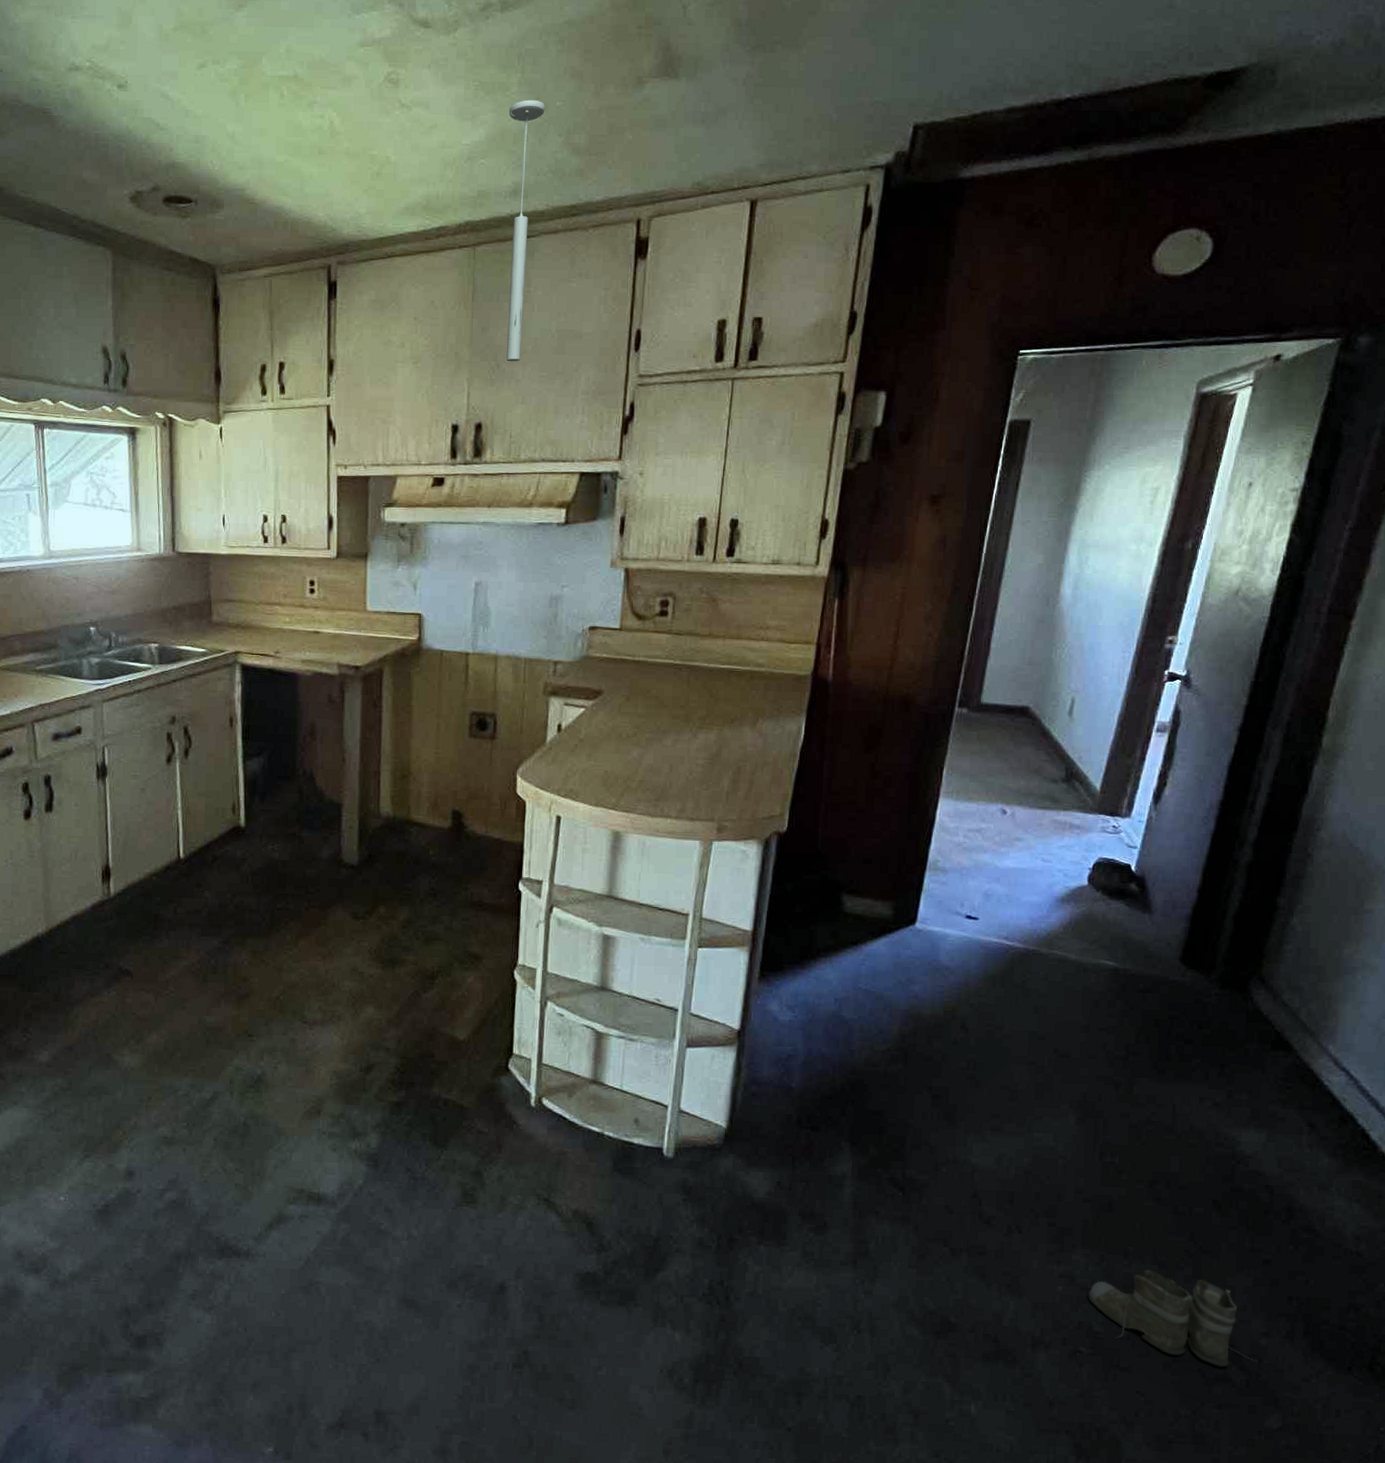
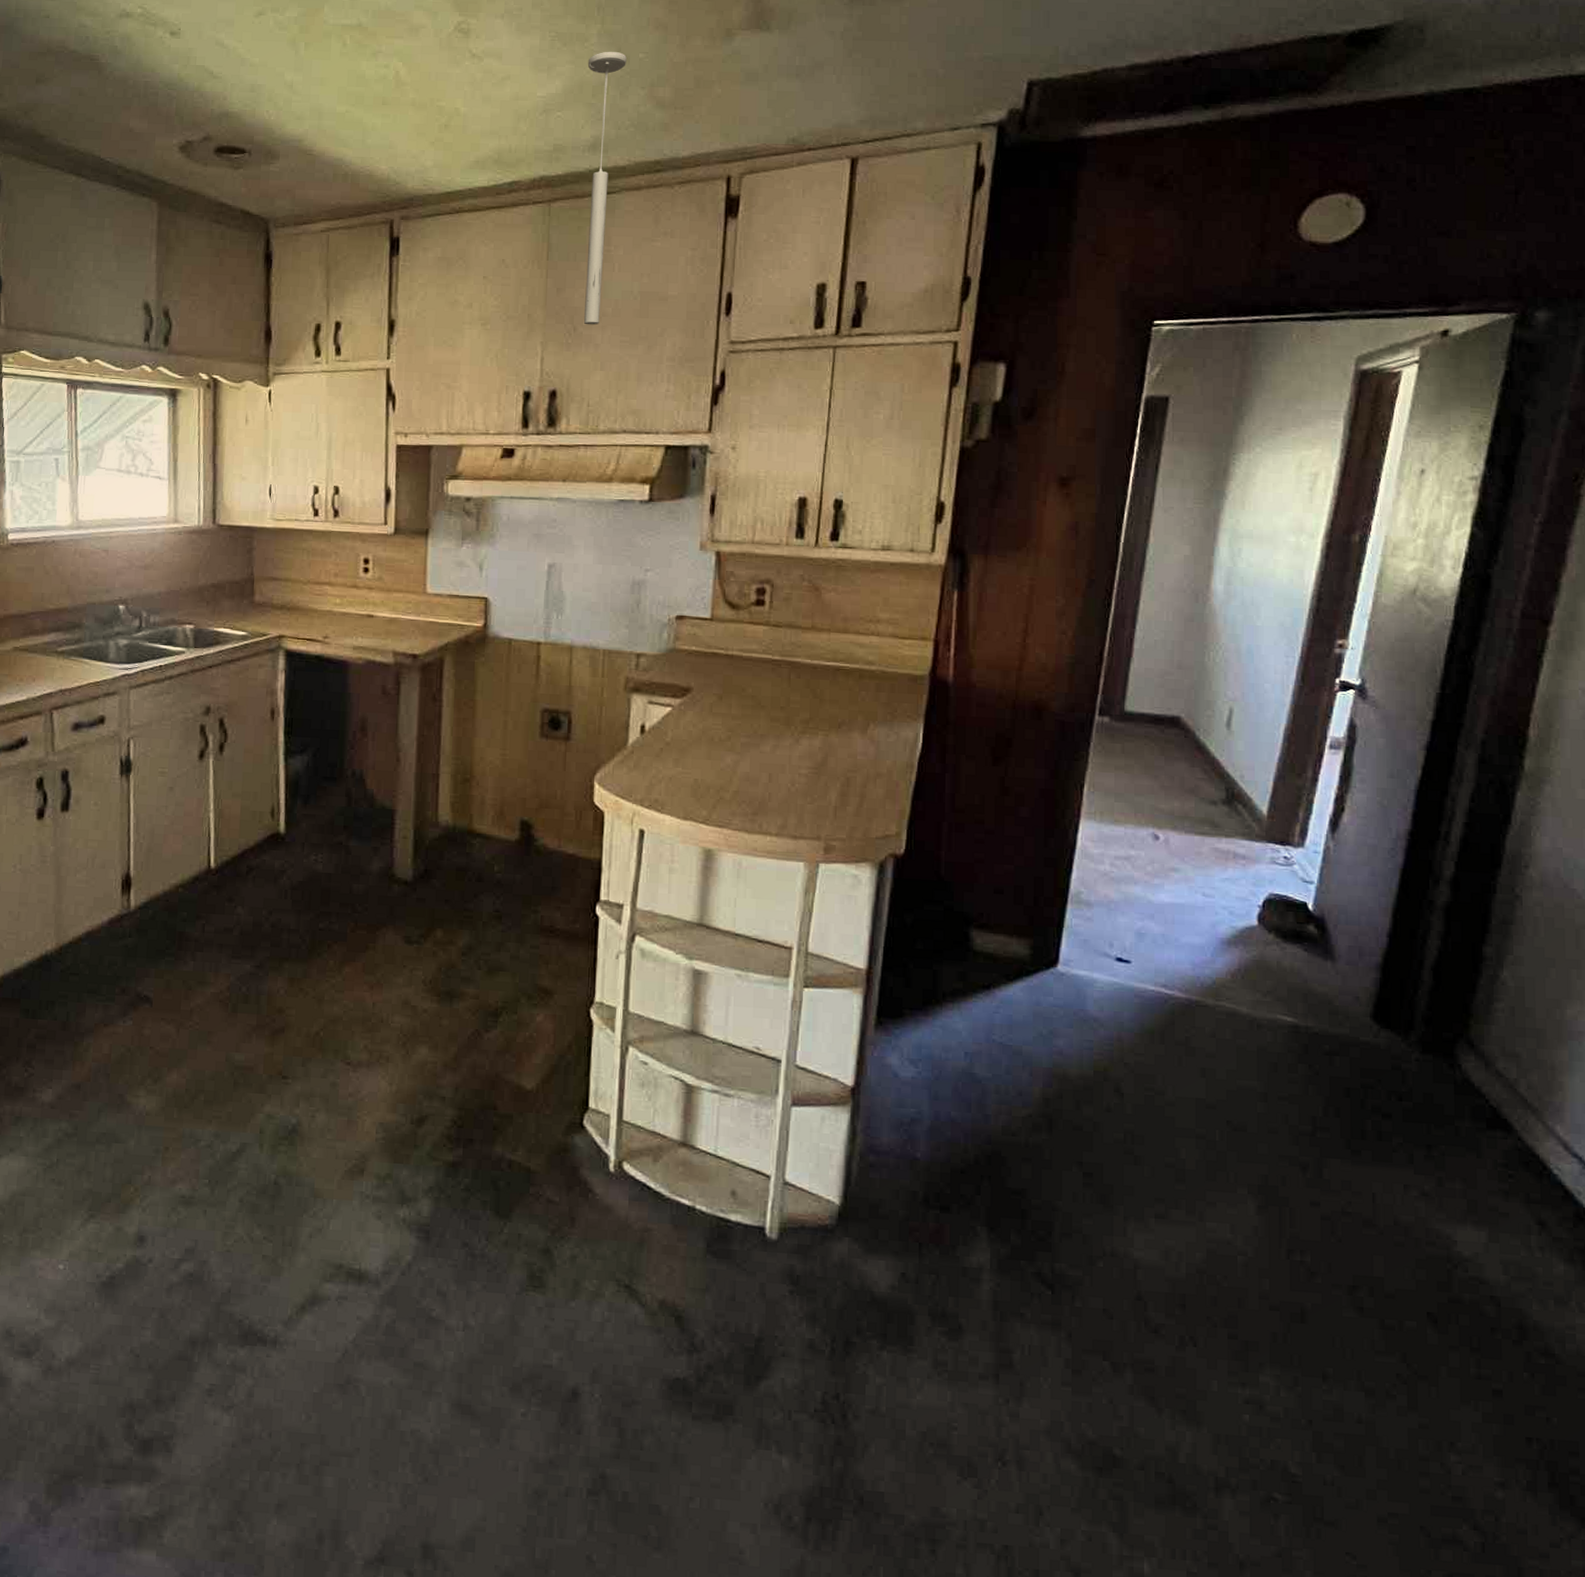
boots: present [1087,1270,1257,1367] -> none [1279,1398,1494,1525]

